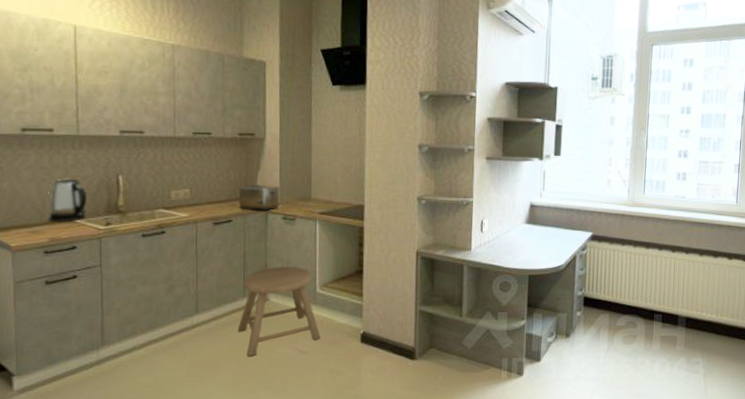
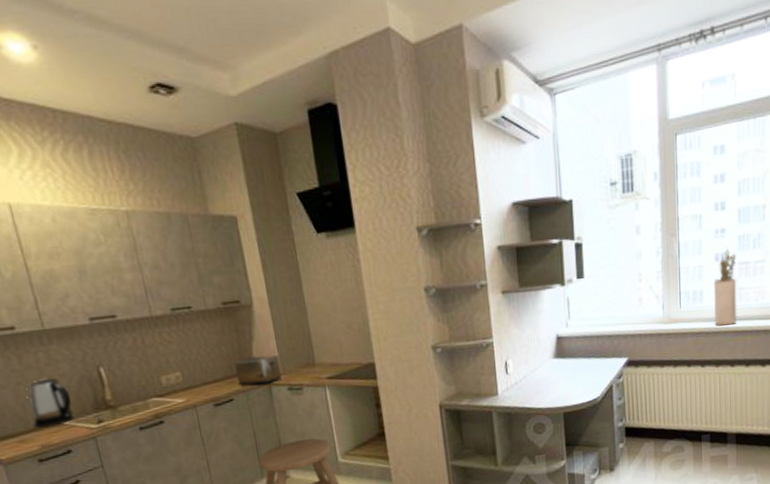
vase: none [674,145,698,217] -> present [713,246,737,326]

